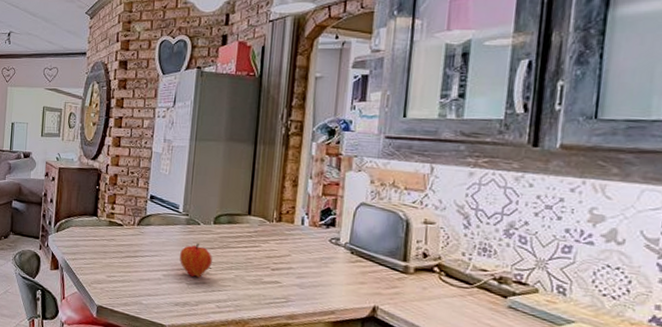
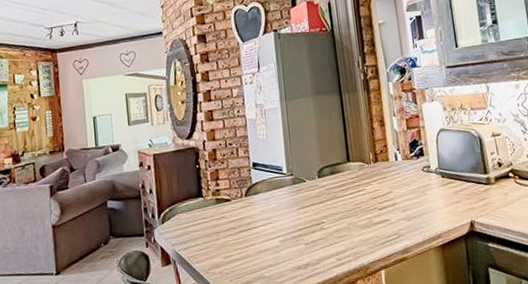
fruit: present [180,242,212,277] -> none [292,200,324,236]

